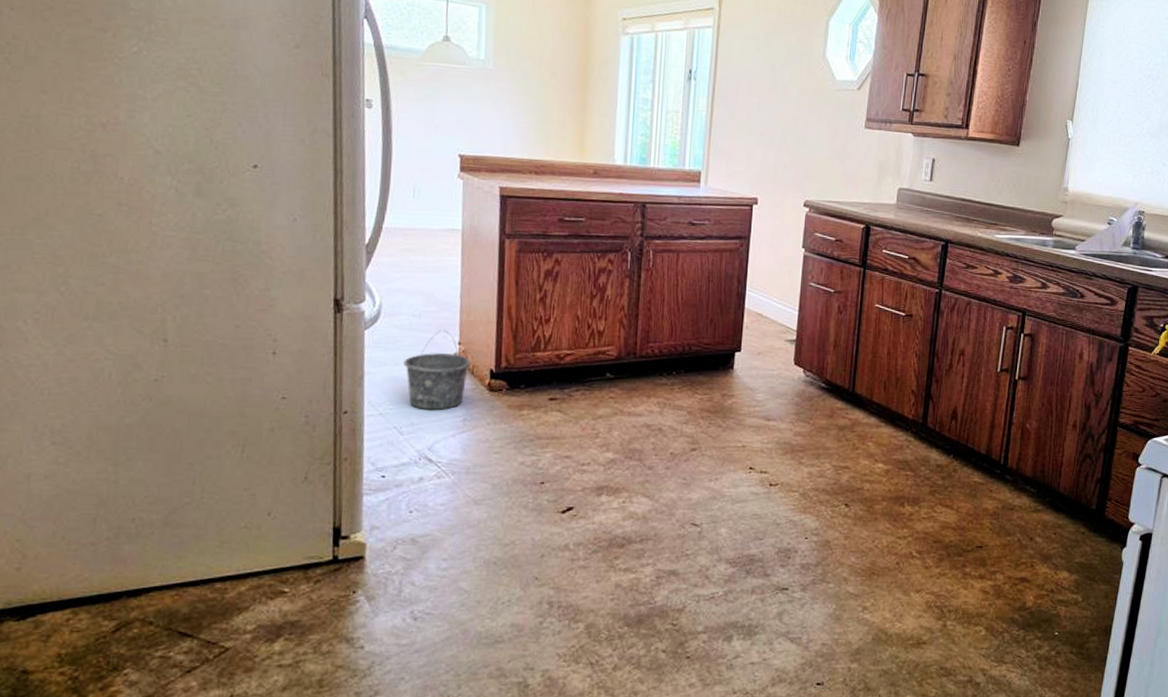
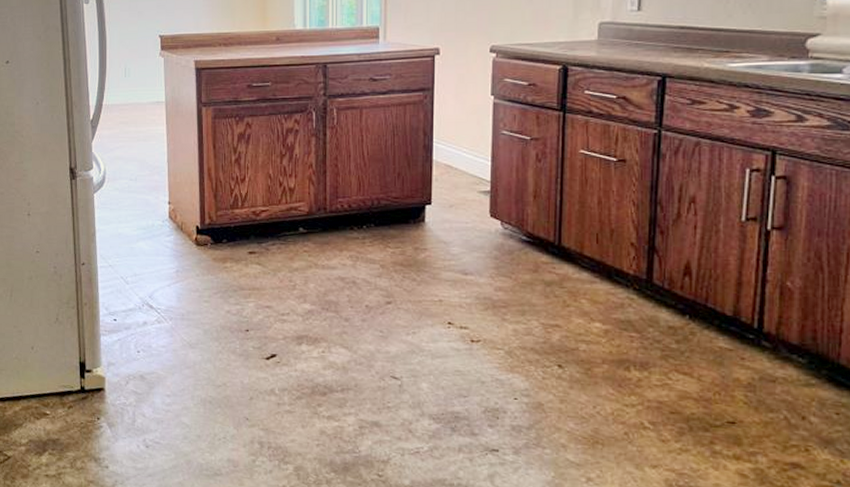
bucket: present [403,329,470,410] -> none [125,191,179,262]

